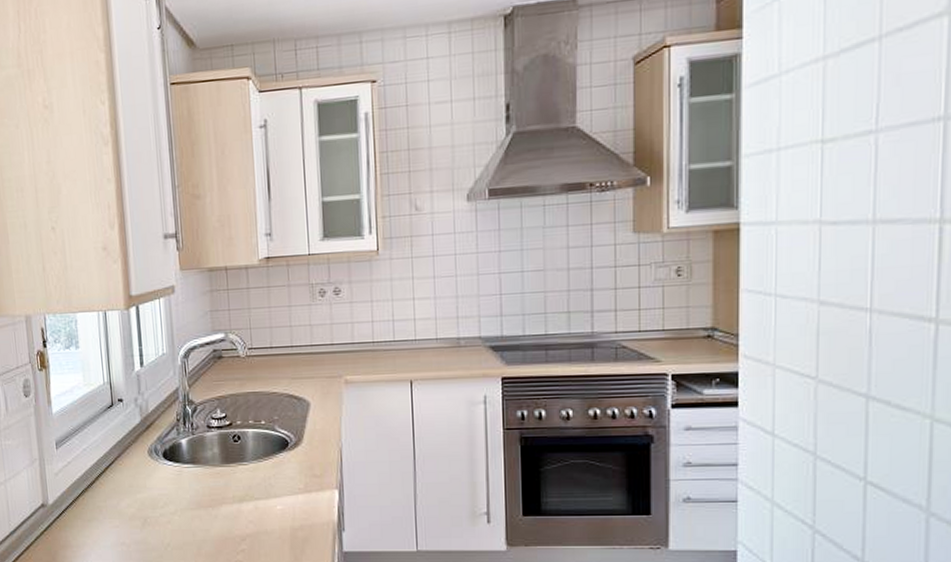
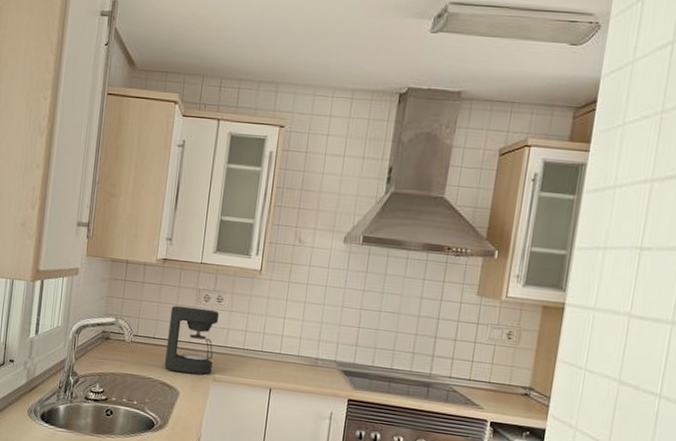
coffee maker: none [284,304,342,381] -> present [164,305,220,375]

